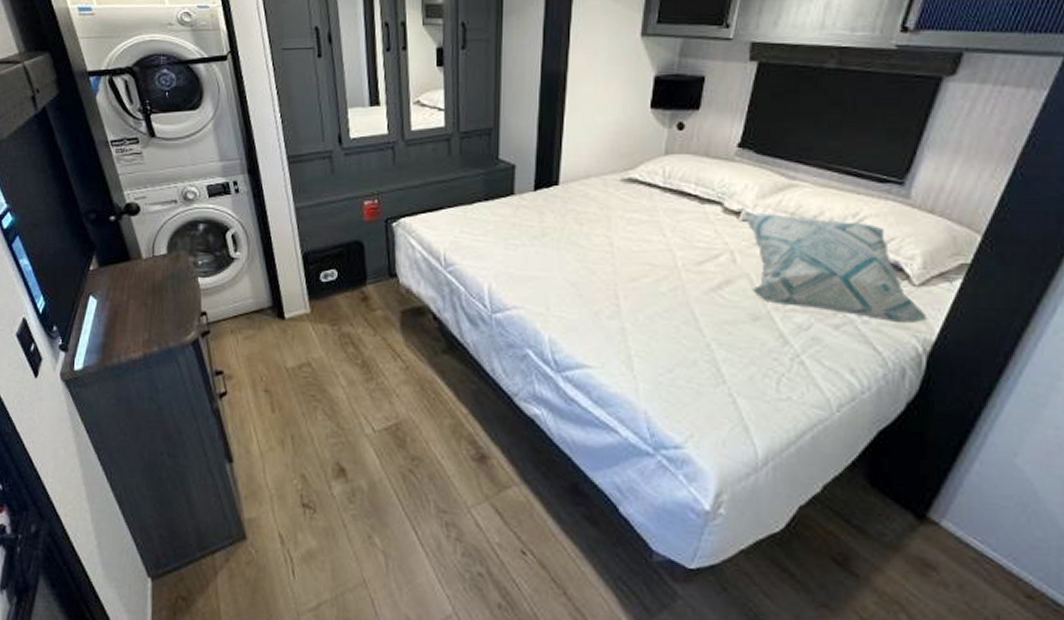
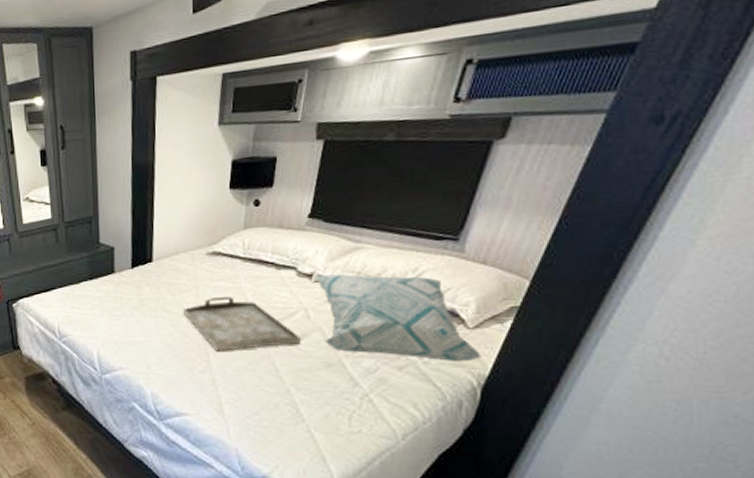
serving tray: none [591,231,725,294] -> present [183,297,301,351]

